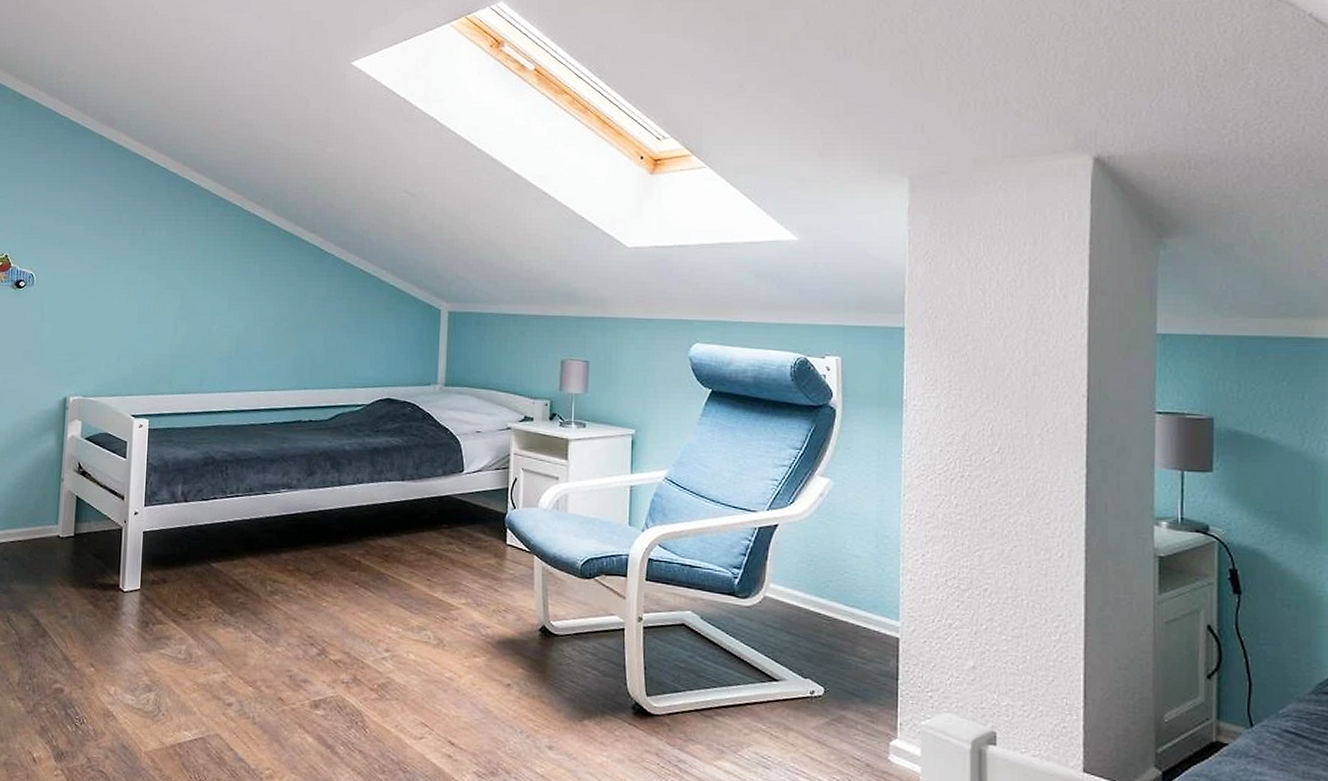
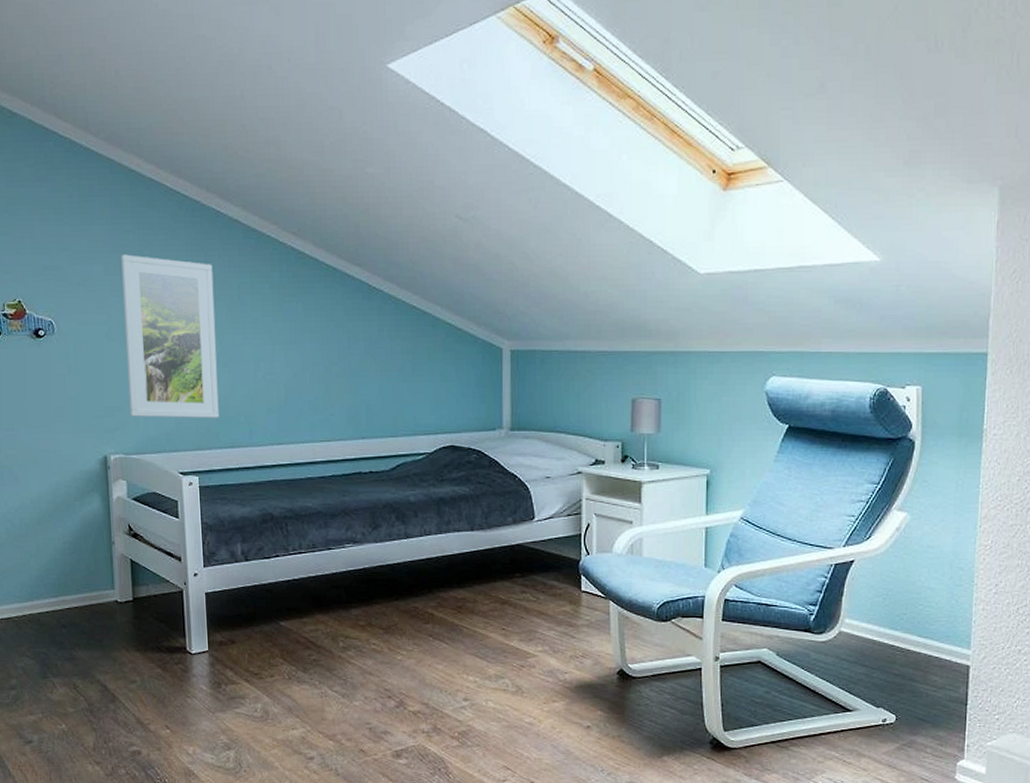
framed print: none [92,217,182,366] -> present [121,254,219,418]

